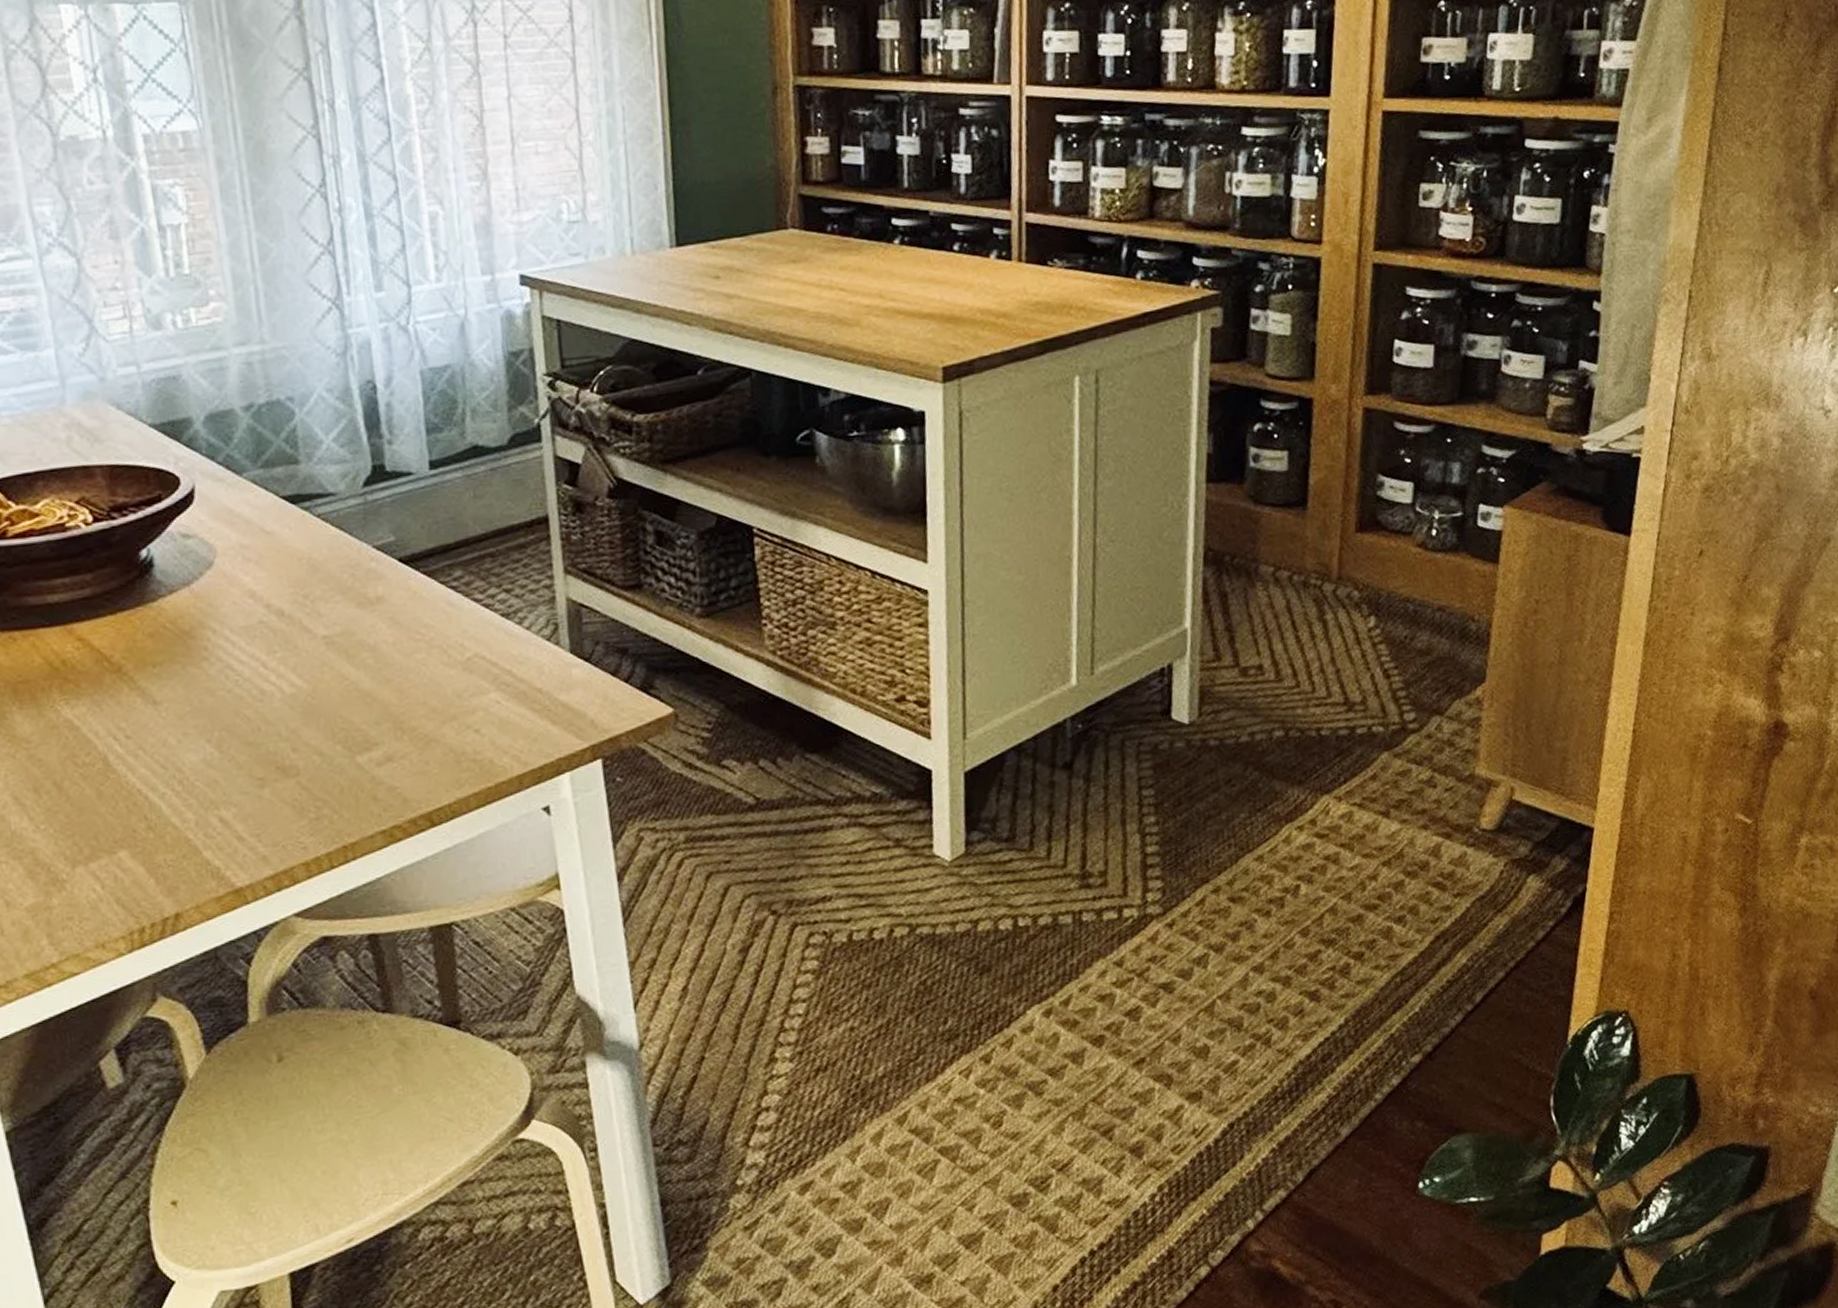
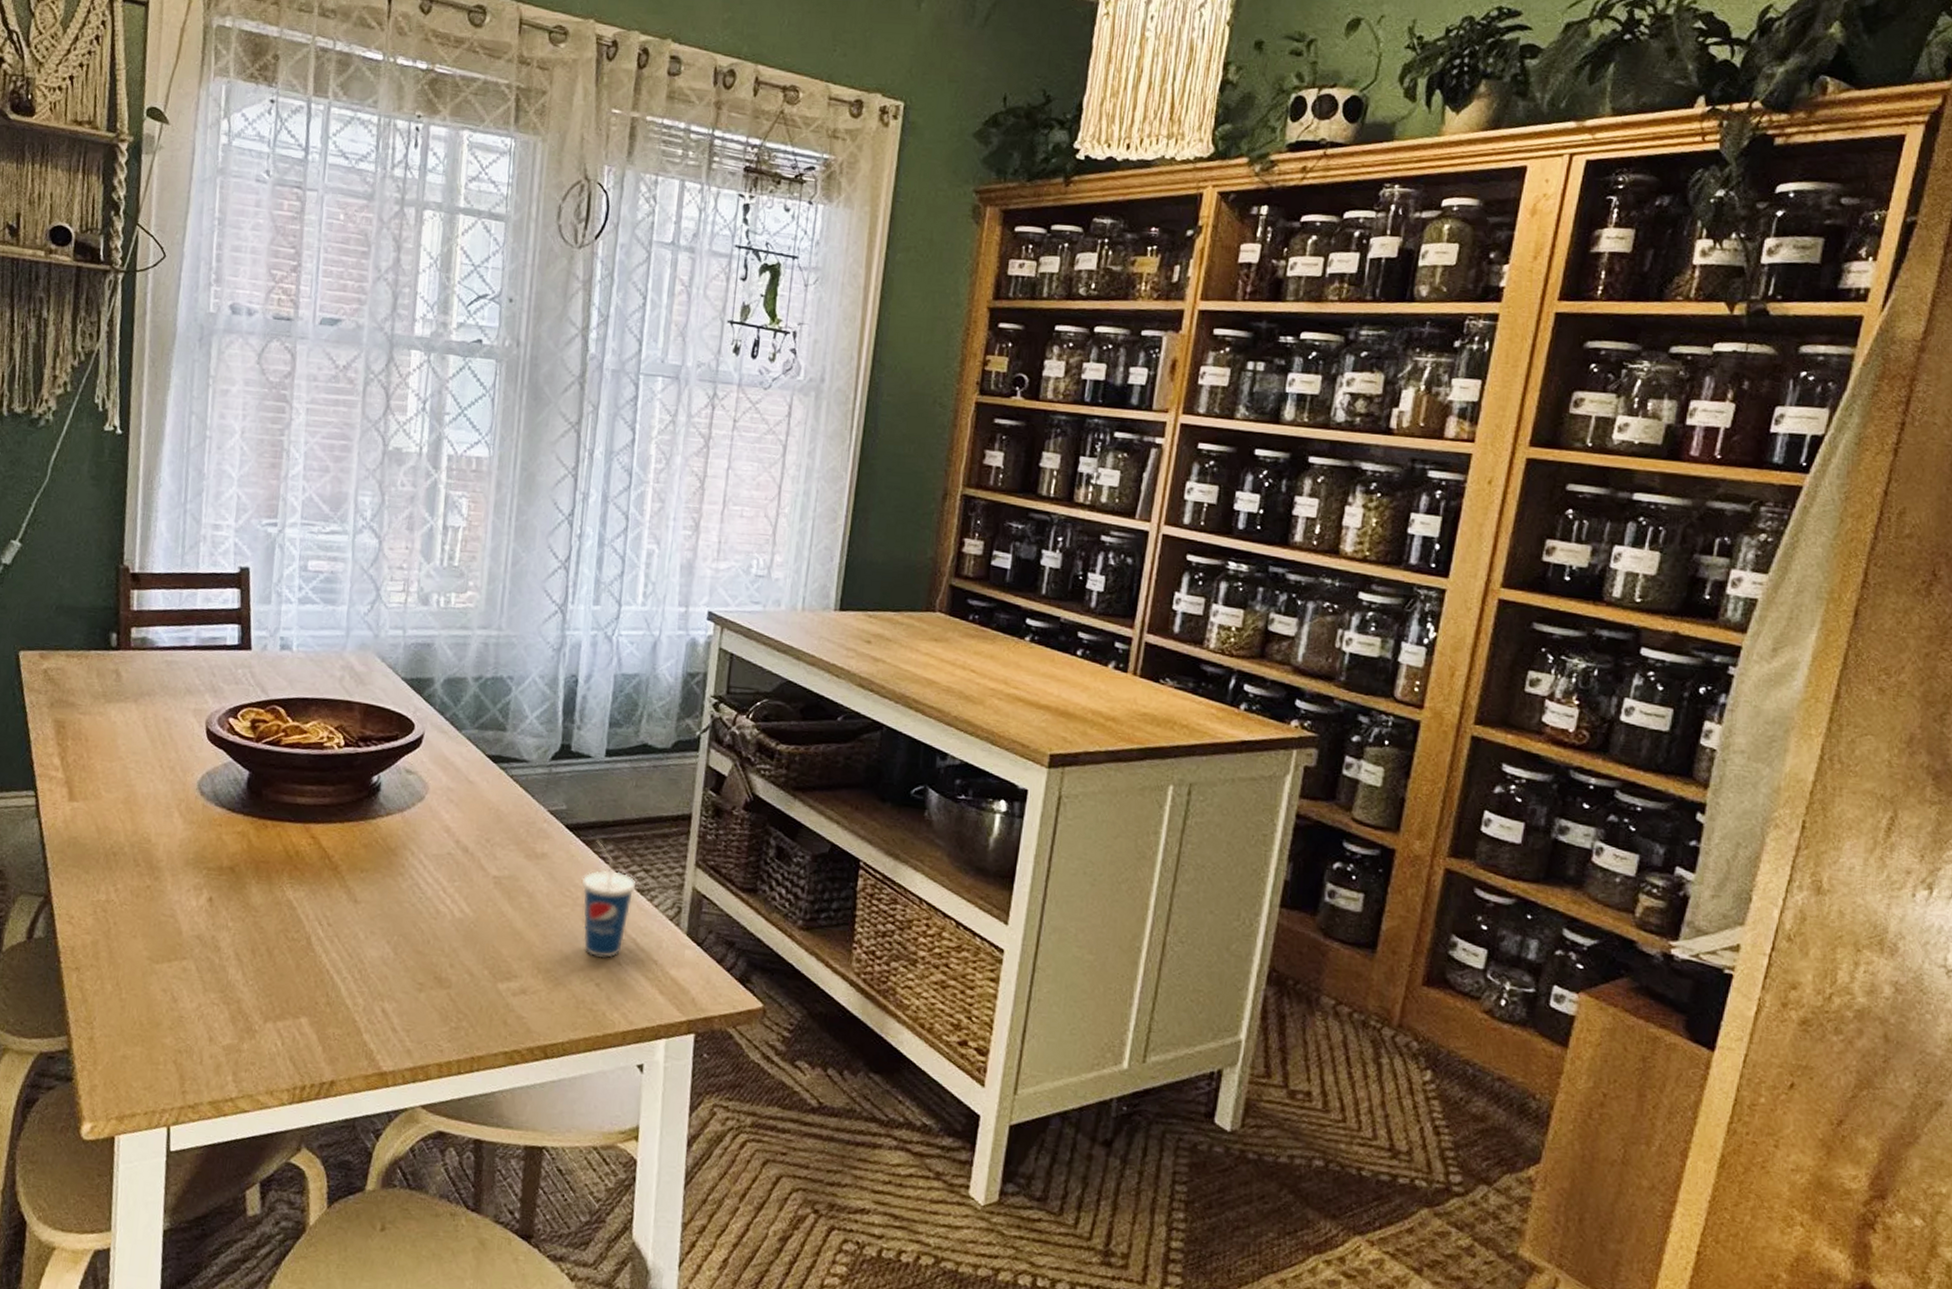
cup: none [432,568,500,701] -> present [582,840,636,958]

